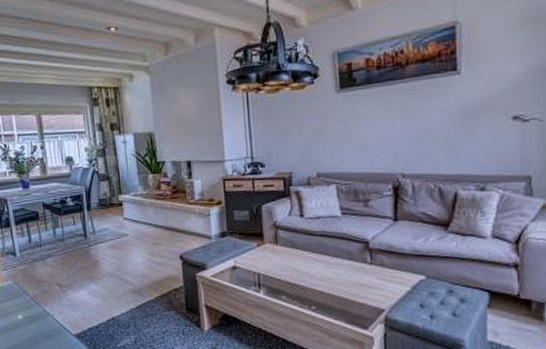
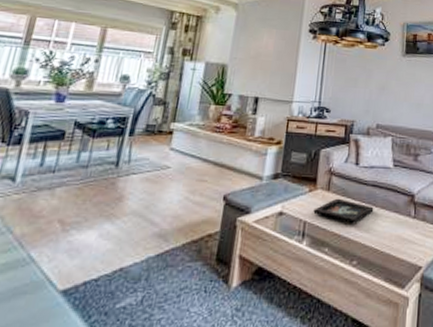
decorative tray: none [265,250,326,273] -> present [313,198,374,223]

